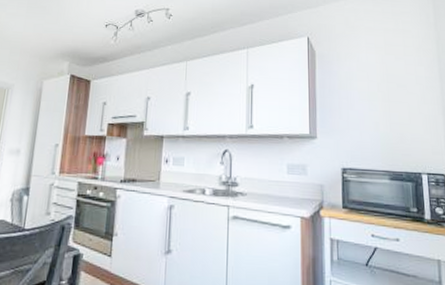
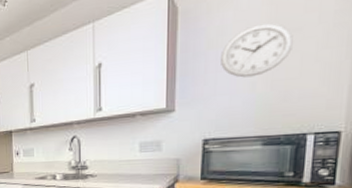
wall clock: none [350,76,402,118] -> present [221,23,295,78]

